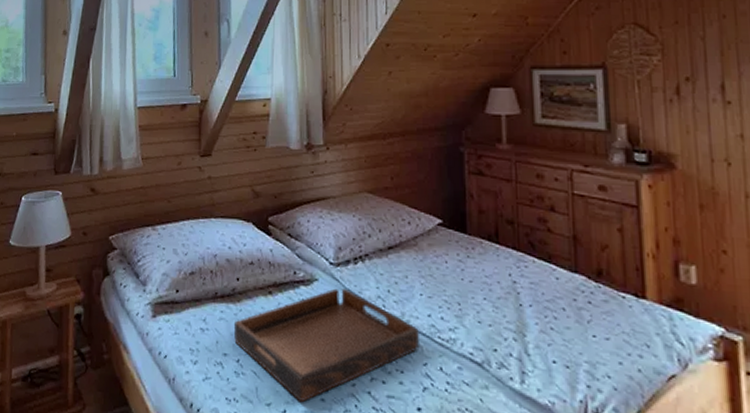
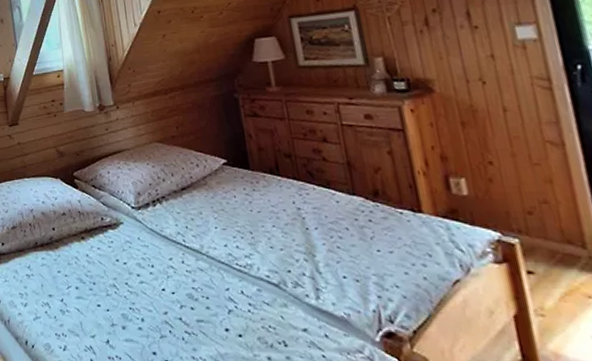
serving tray: present [233,287,419,403] -> none [54,228,220,333]

